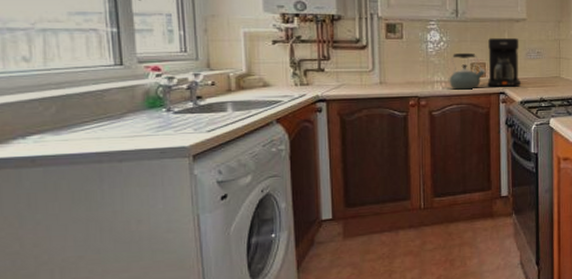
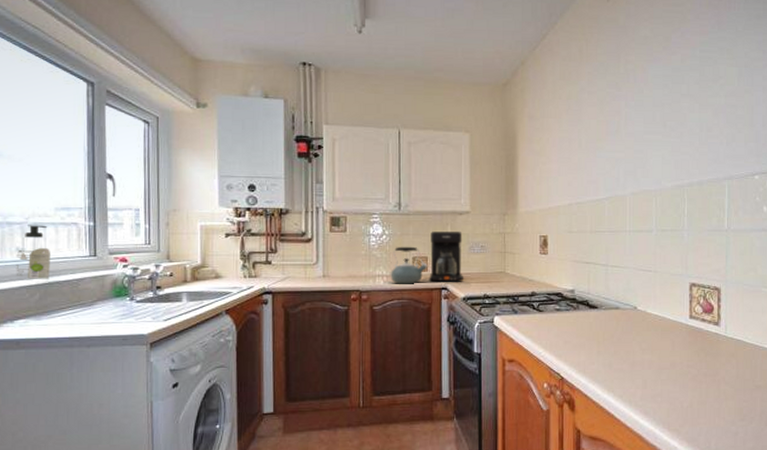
soap dispenser: none [22,31,67,91] -> present [16,225,50,279]

